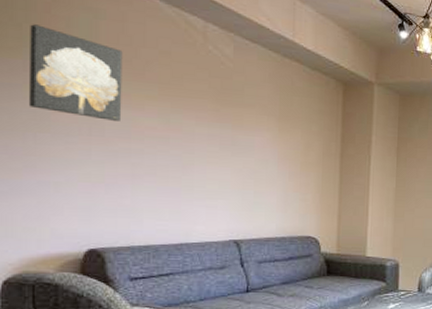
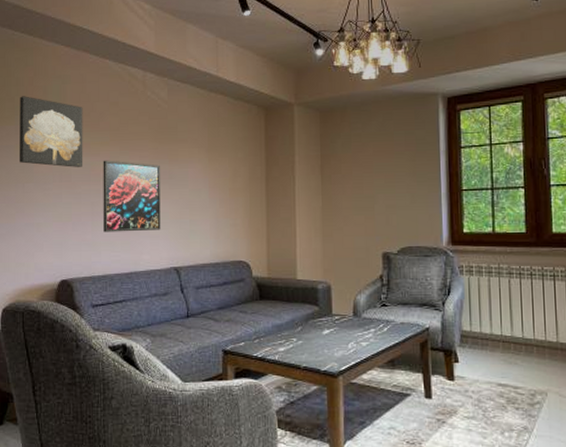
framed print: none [147,116,222,200] -> present [103,160,161,232]

